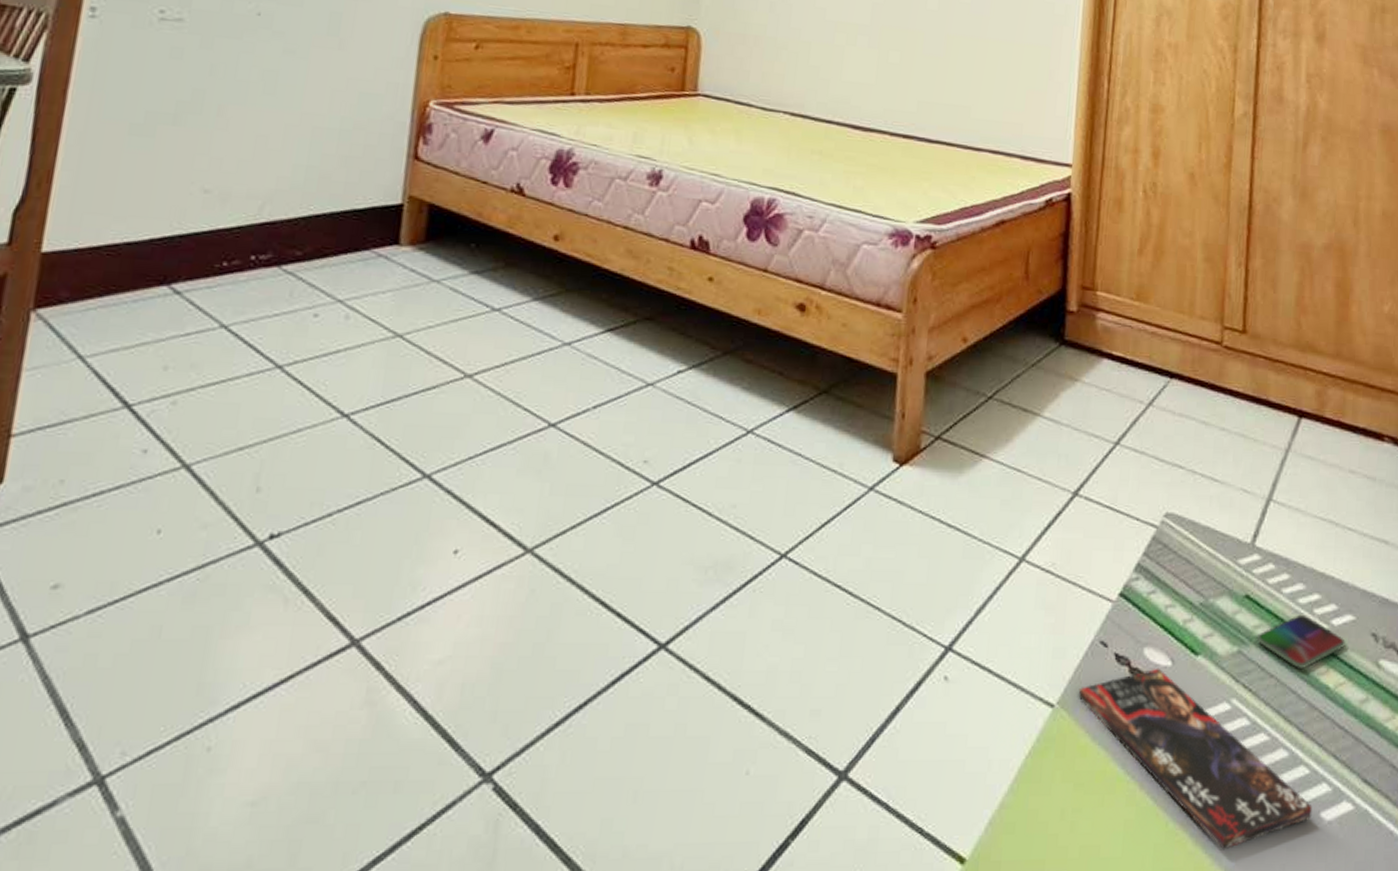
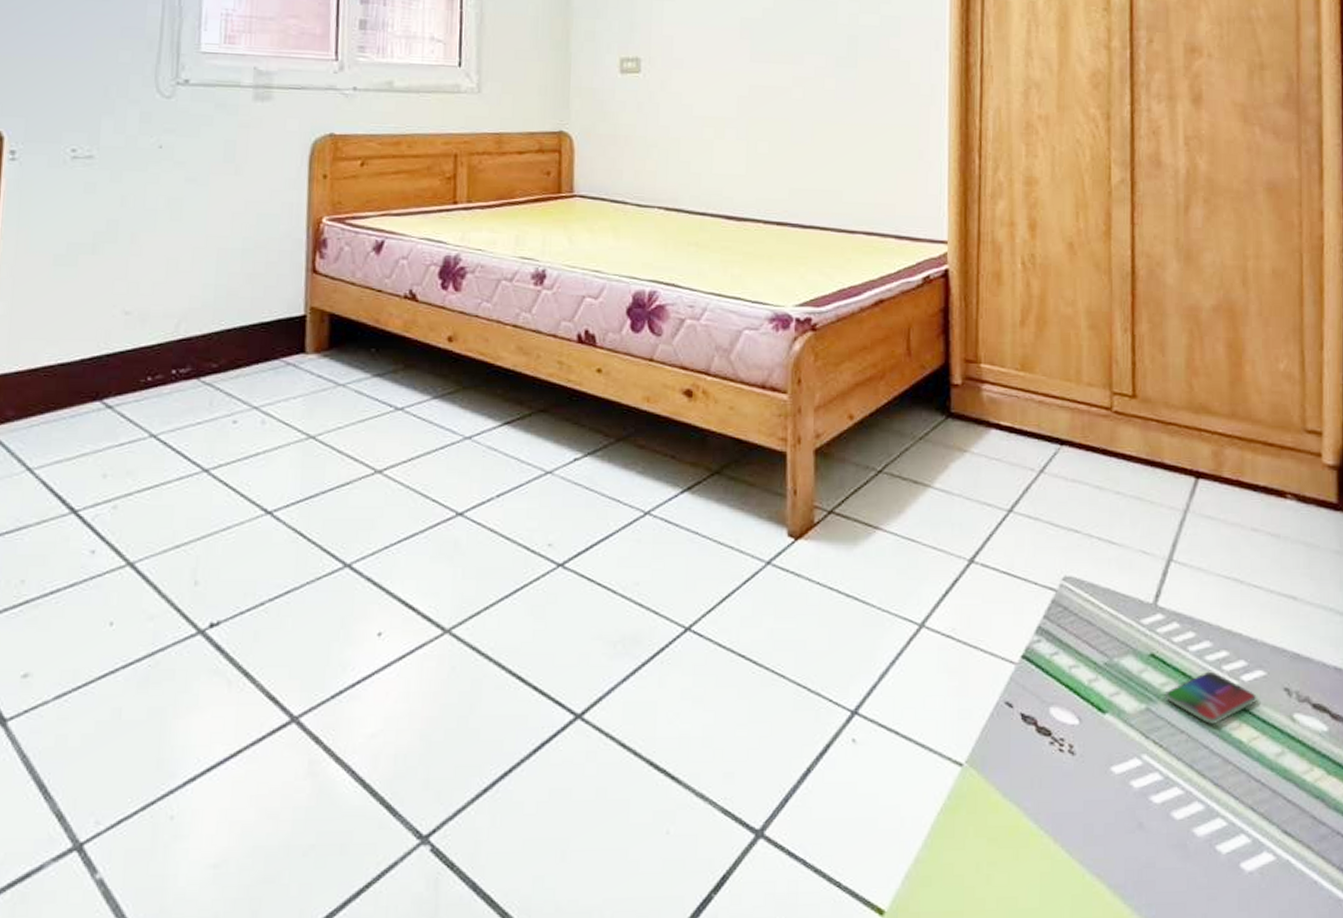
book: present [1078,668,1313,850] -> none [986,726,1232,901]

